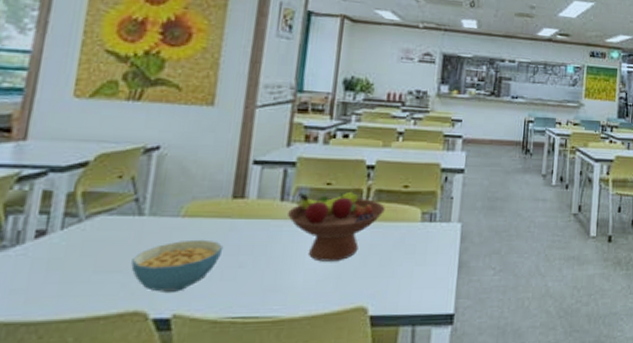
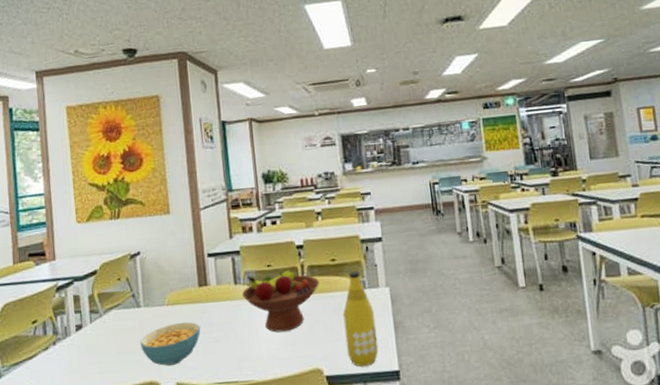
bottle: none [400,201,440,308] -> present [343,271,379,367]

